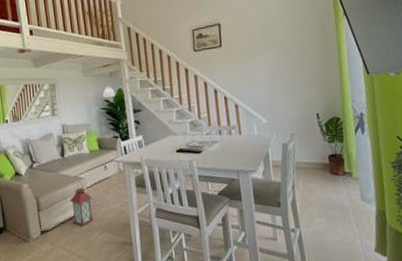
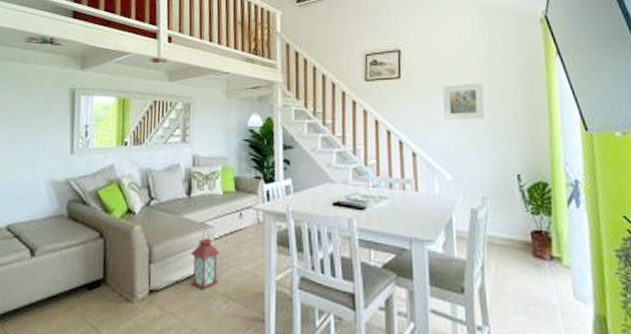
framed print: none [256,44,289,76] -> present [443,83,485,119]

